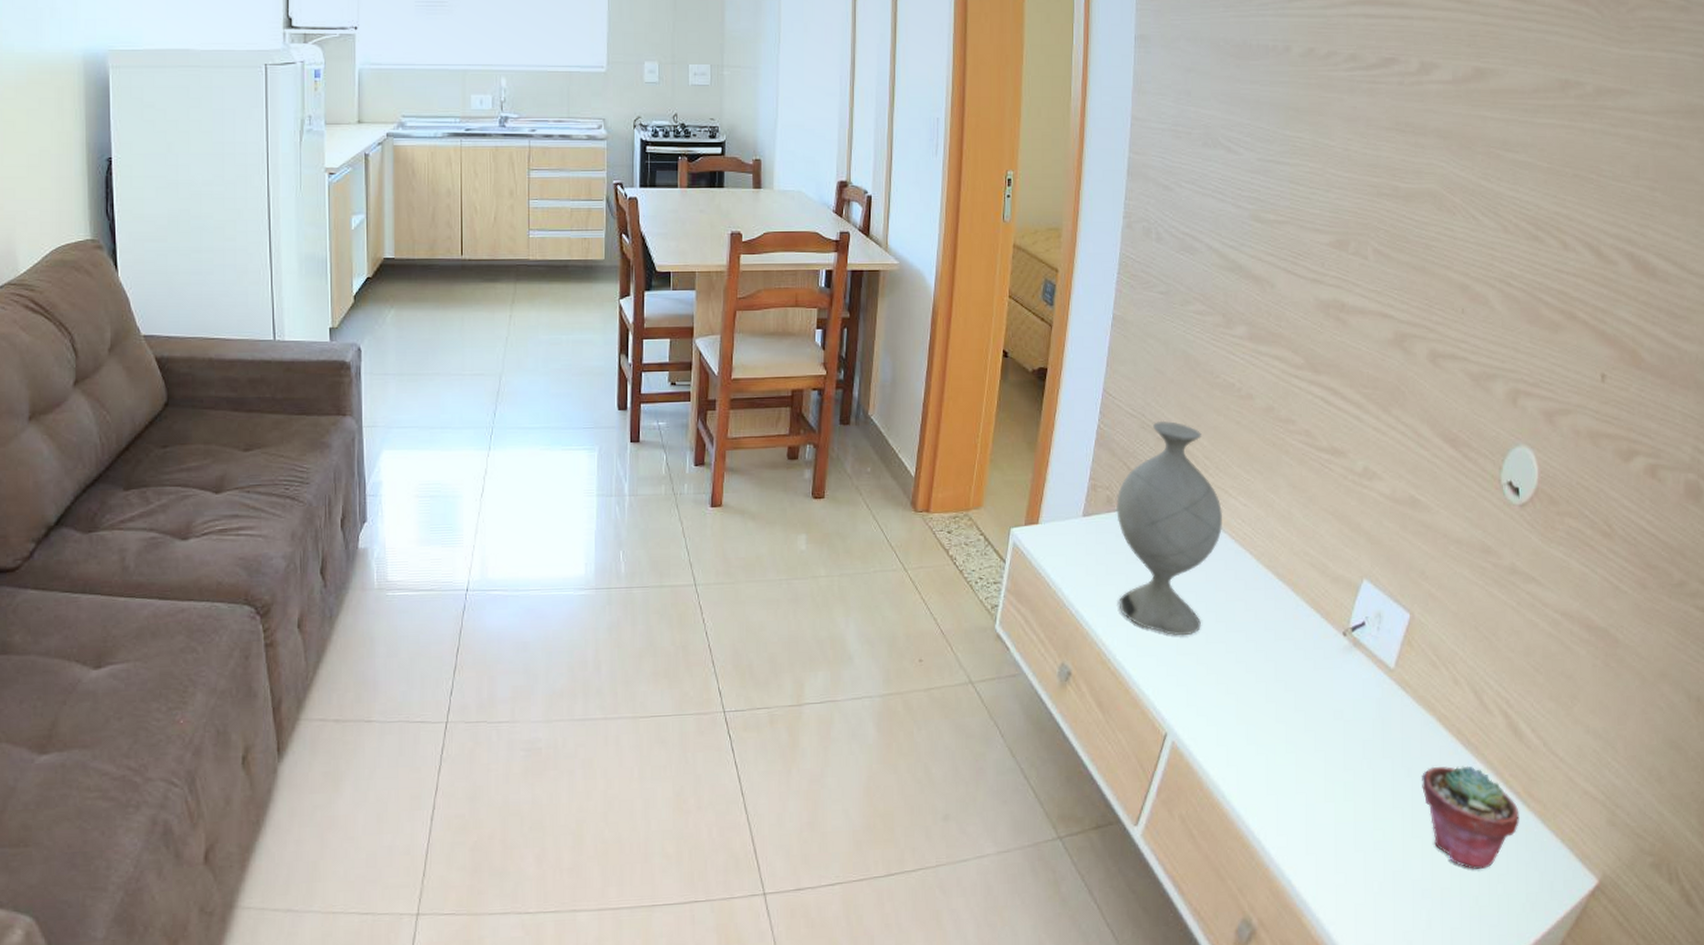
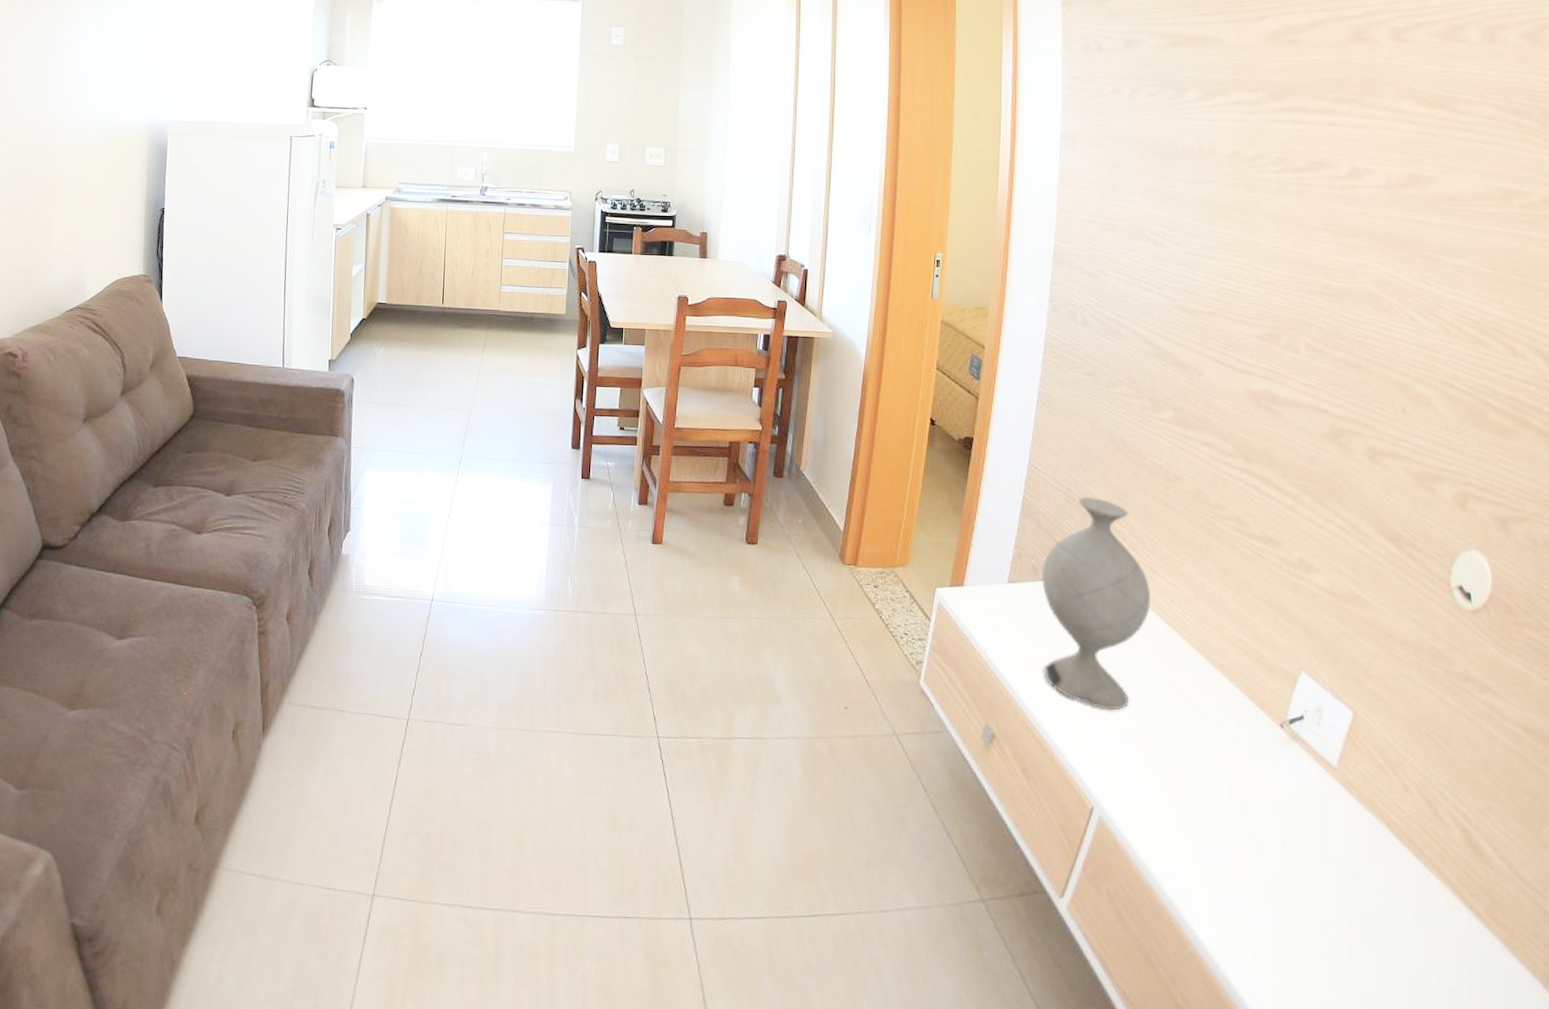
potted succulent: present [1422,766,1519,871] -> none [1370,875,1483,993]

